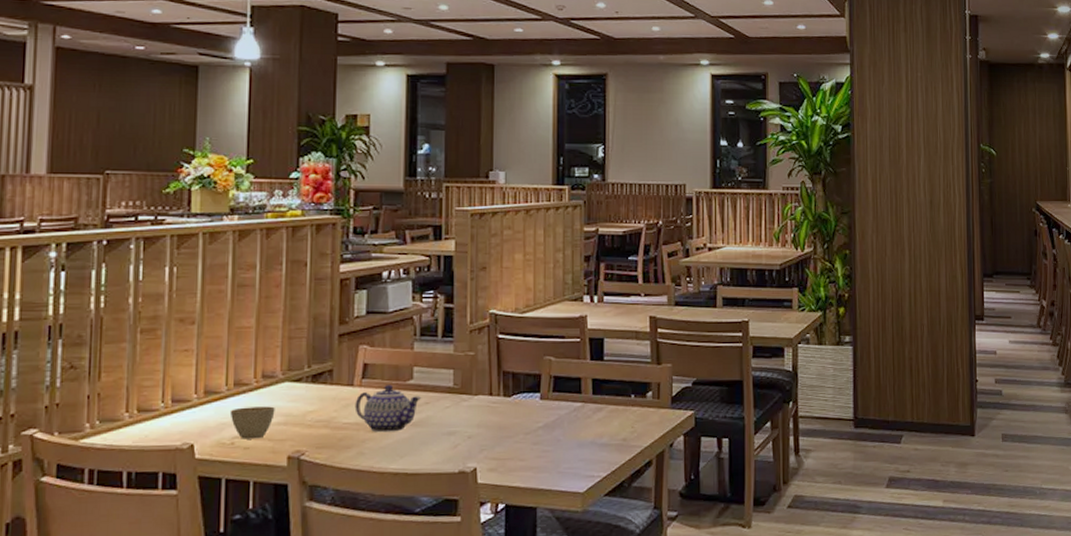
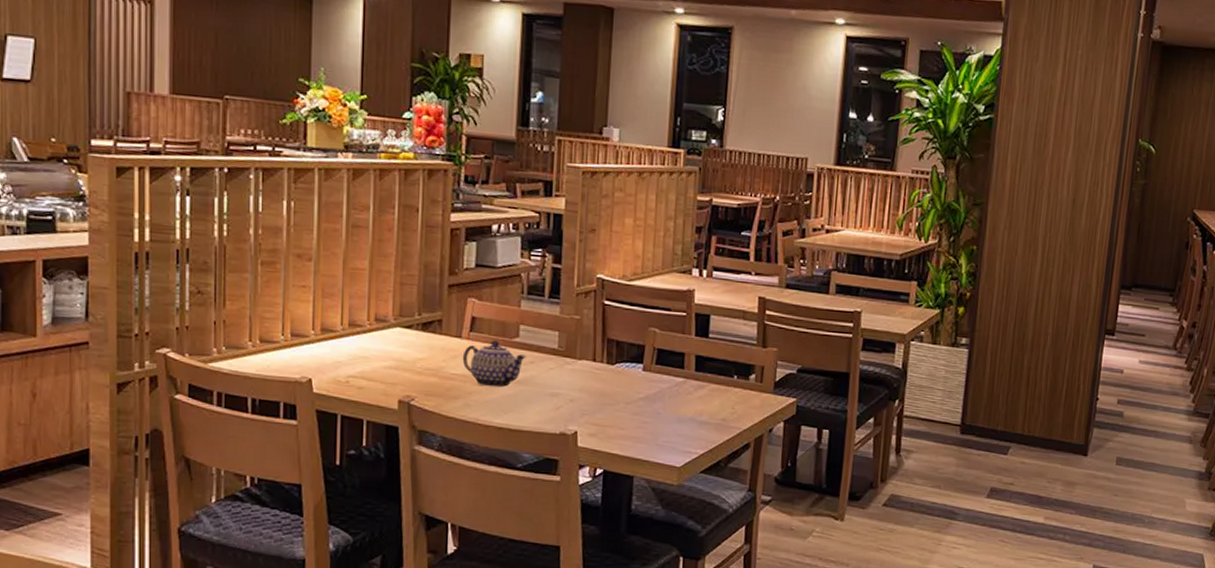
cup: present [229,406,275,439] -> none [345,348,387,380]

